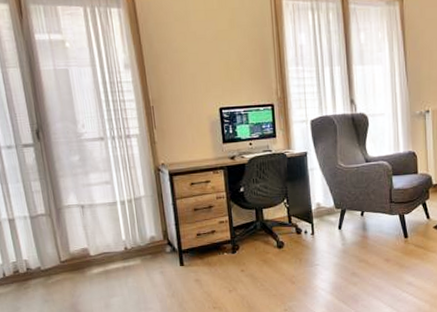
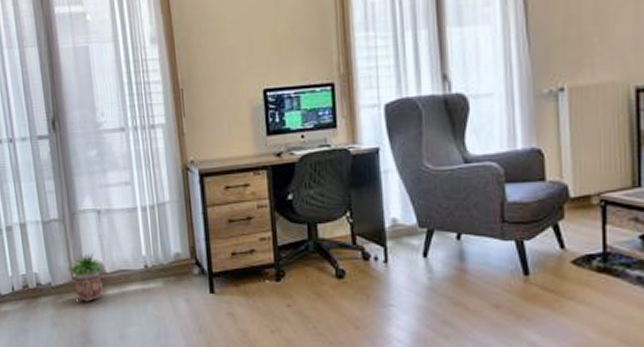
potted plant: none [55,240,91,280] -> present [67,253,106,302]

